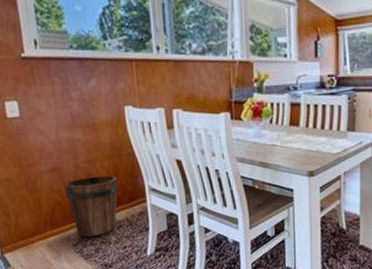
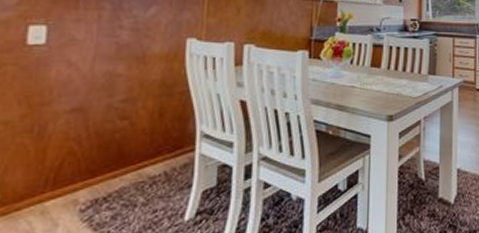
bucket: present [64,175,118,237] -> none [85,118,161,199]

